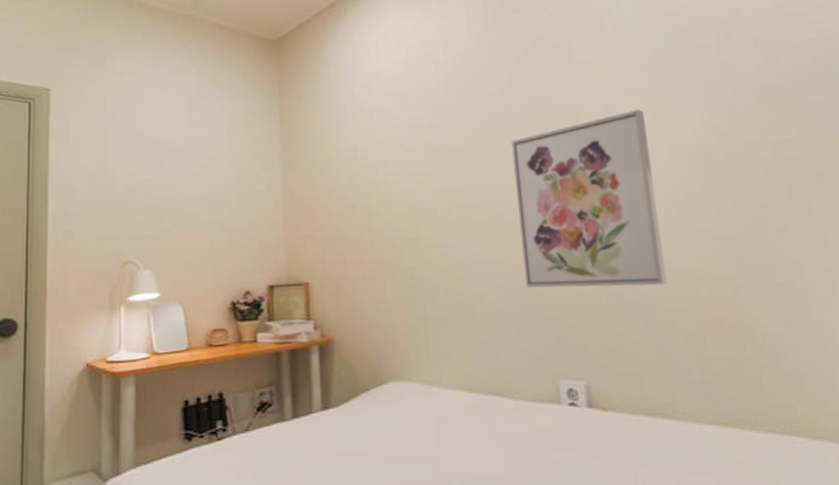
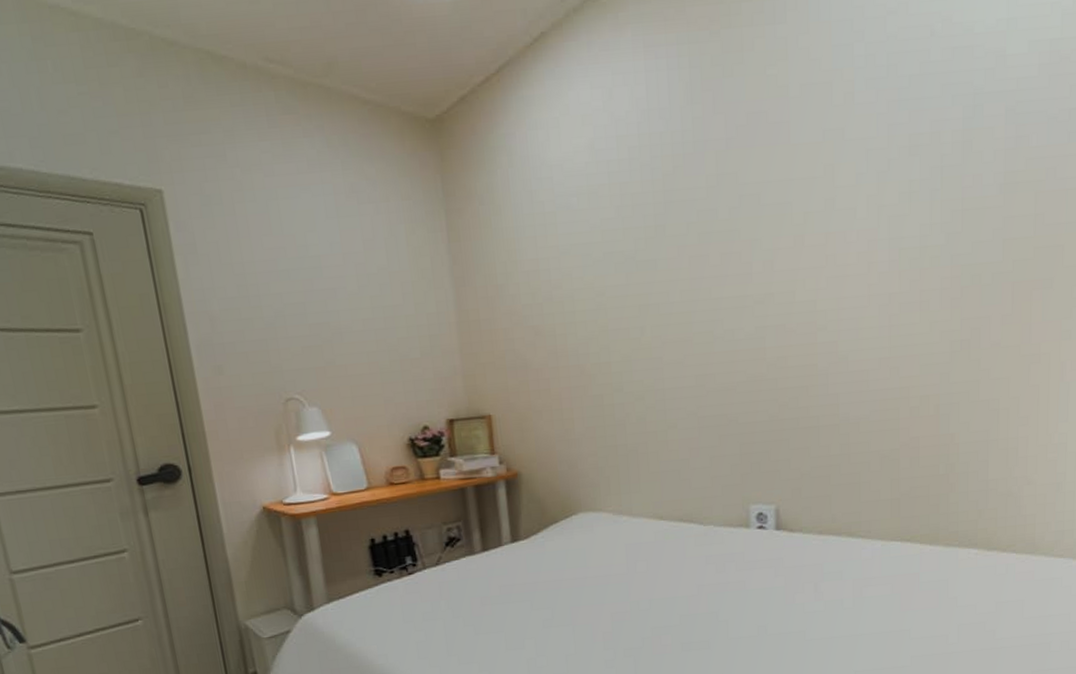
wall art: present [511,109,667,288] -> none [714,204,869,413]

